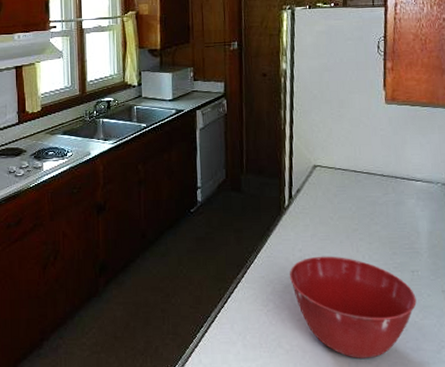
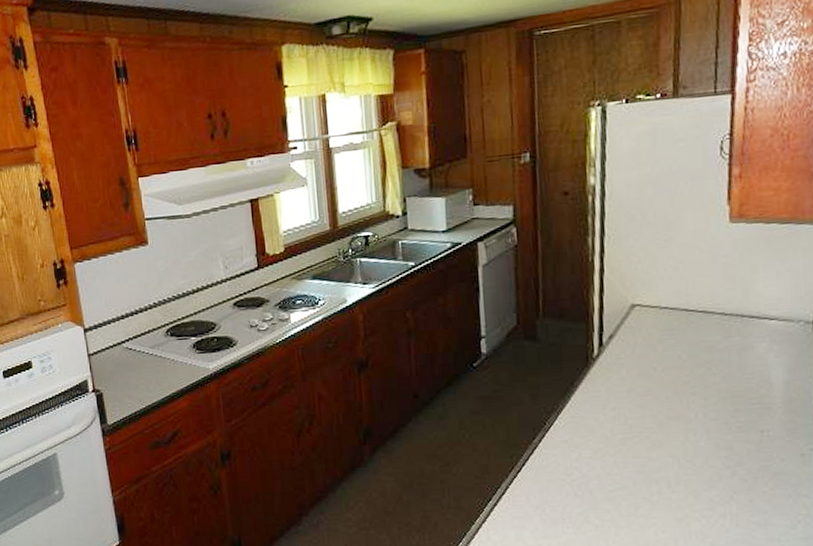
mixing bowl: present [290,256,417,358] -> none [600,414,766,535]

